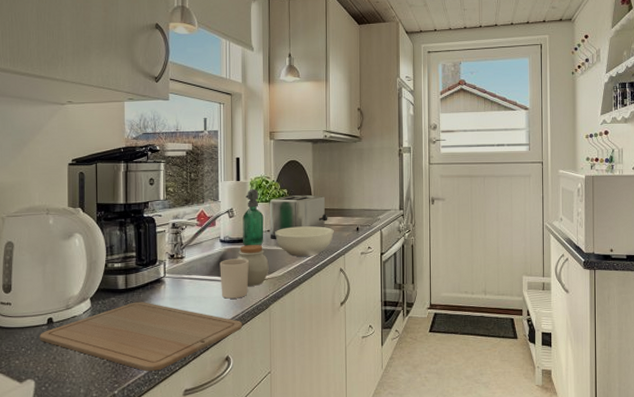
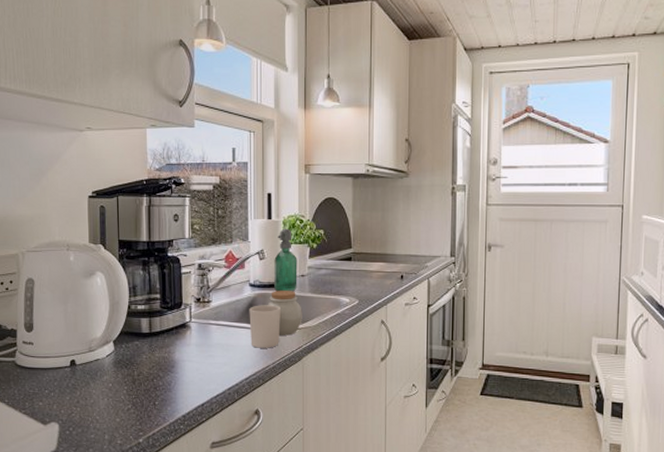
chopping board: present [40,302,243,372] -> none [63,347,274,422]
toaster: present [269,194,328,240] -> none [303,236,369,286]
bowl: present [274,226,335,256] -> none [308,272,376,305]

